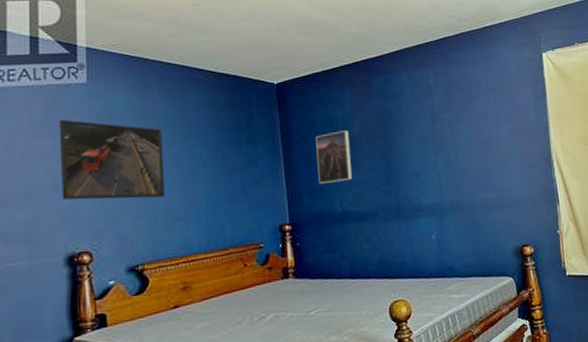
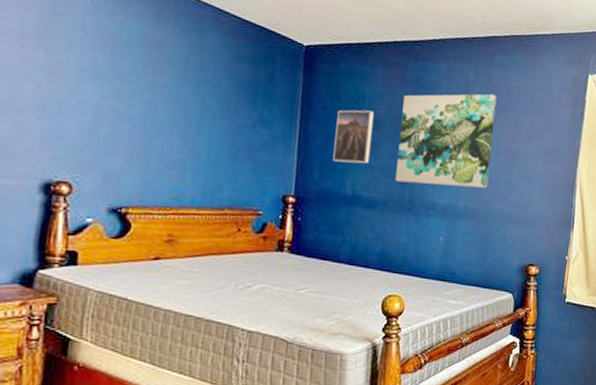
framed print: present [59,119,165,200] -> none [46,32,171,141]
wall art: none [373,90,468,191] -> present [395,93,497,189]

